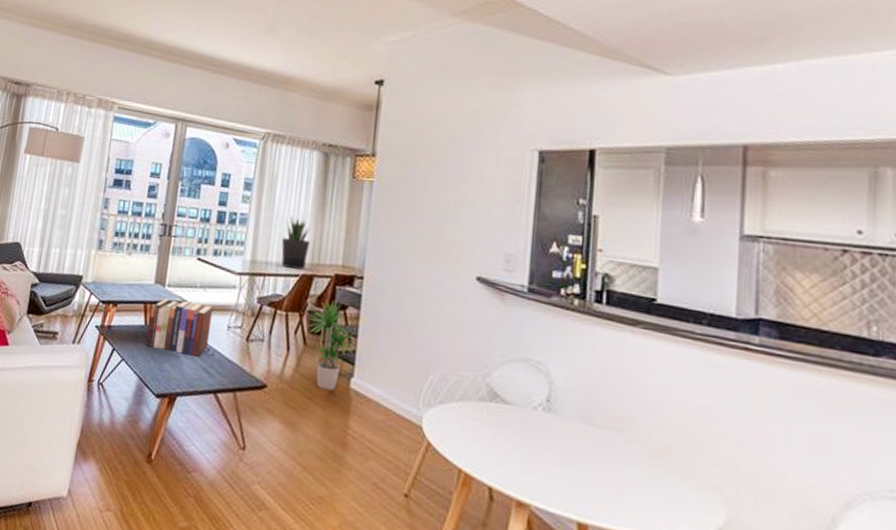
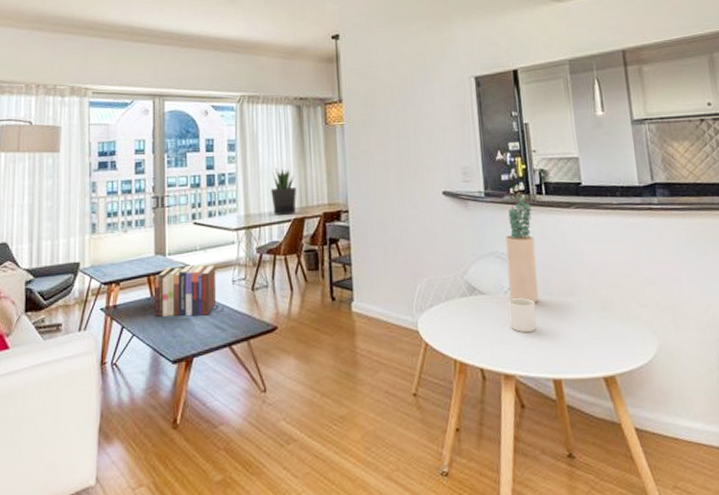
potted plant: present [306,300,358,392] -> none [304,237,353,320]
mug: none [533,416,571,462] -> present [507,298,537,333]
vase: none [539,295,585,429] -> present [505,192,539,303]

